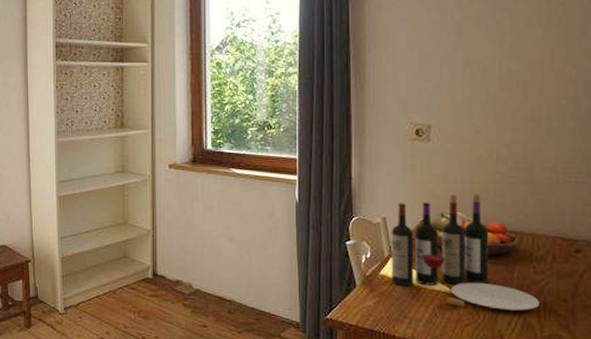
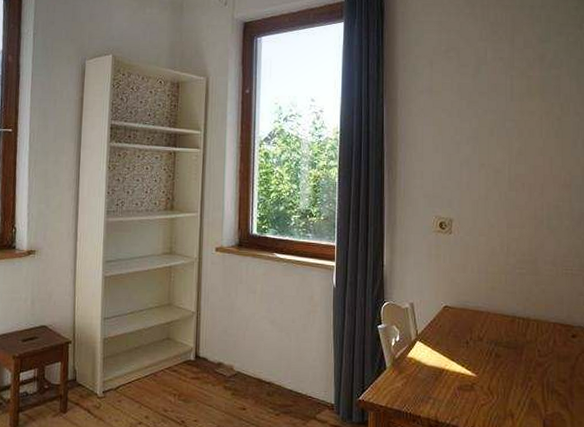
wine bottle: present [391,193,539,311] -> none [417,282,543,391]
fruit bowl: present [429,211,519,256] -> none [451,298,526,340]

